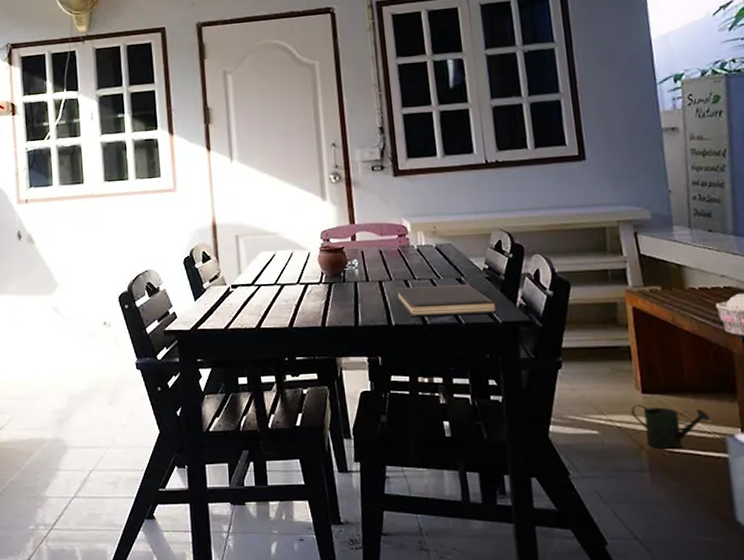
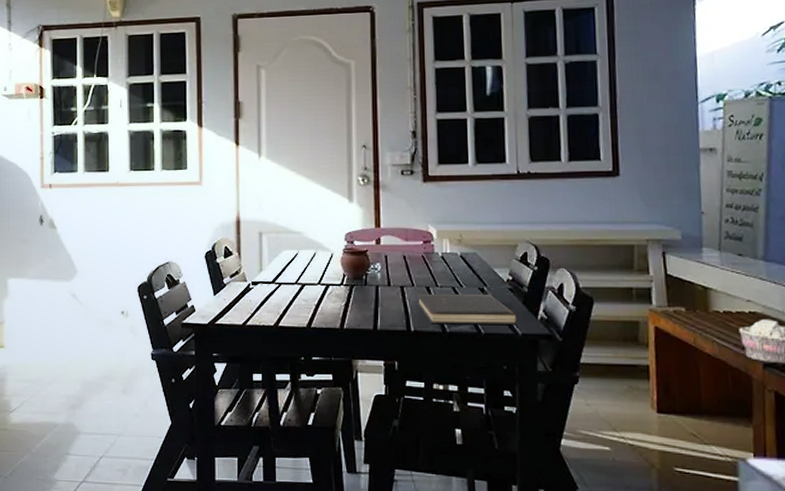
watering can: present [631,405,710,449] -> none [645,424,723,470]

